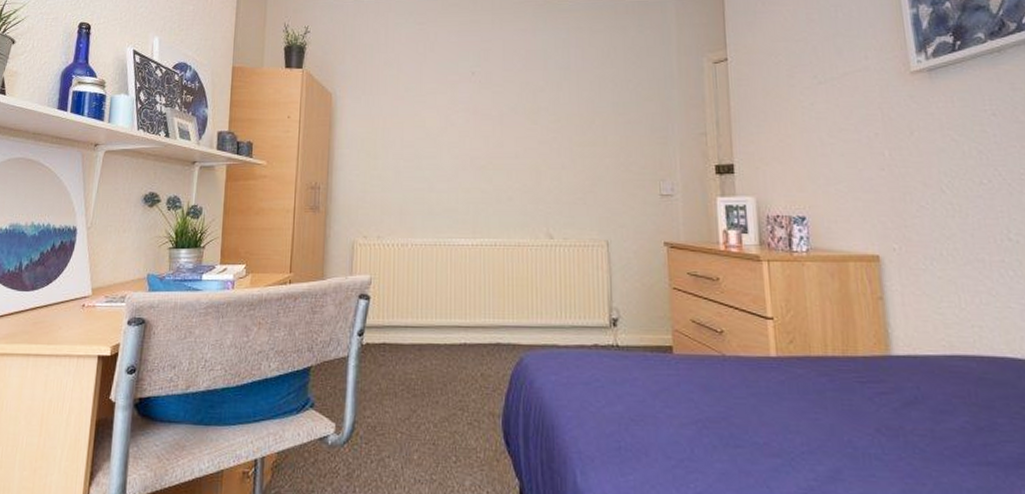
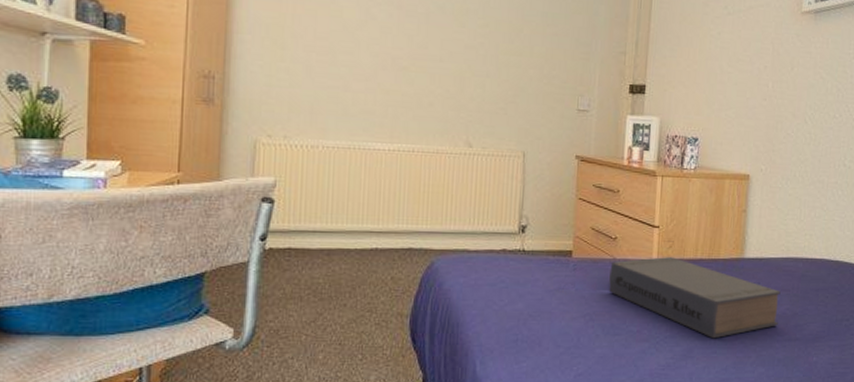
book: none [720,354,957,458] -> present [609,257,781,339]

